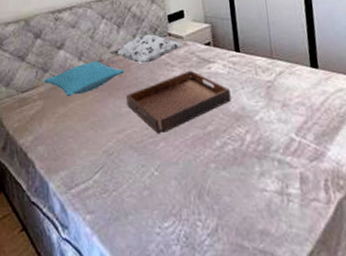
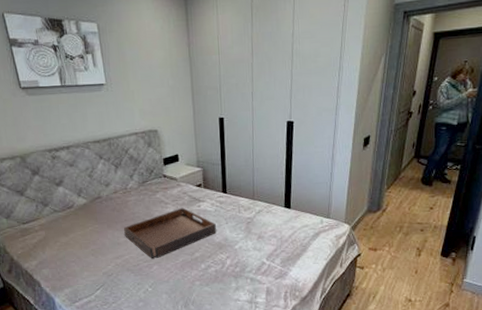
pillow: present [44,60,125,97] -> none [45,197,122,229]
decorative pillow: present [110,34,183,64] -> none [108,175,177,201]

